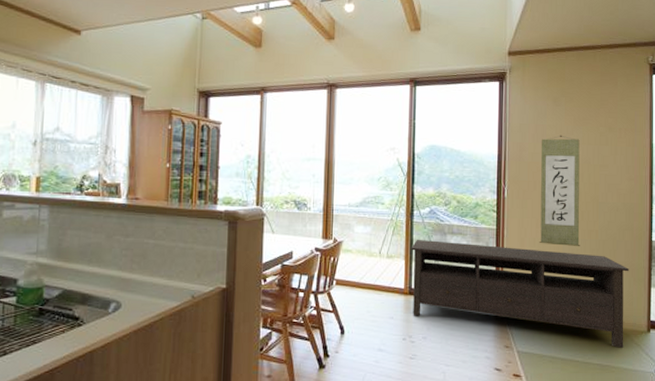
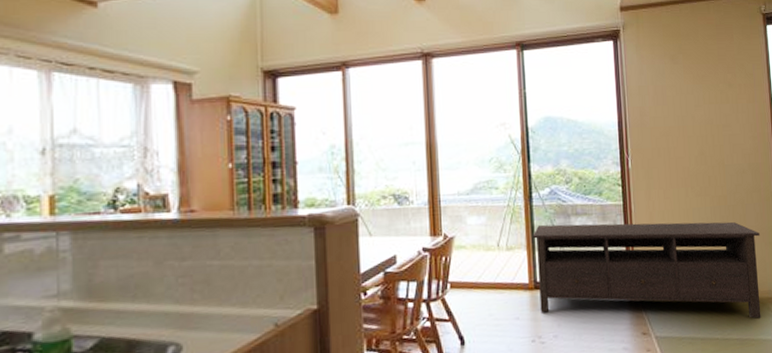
wall scroll: present [539,135,581,247] -> none [661,95,711,216]

